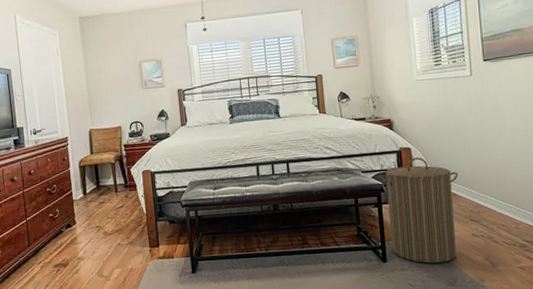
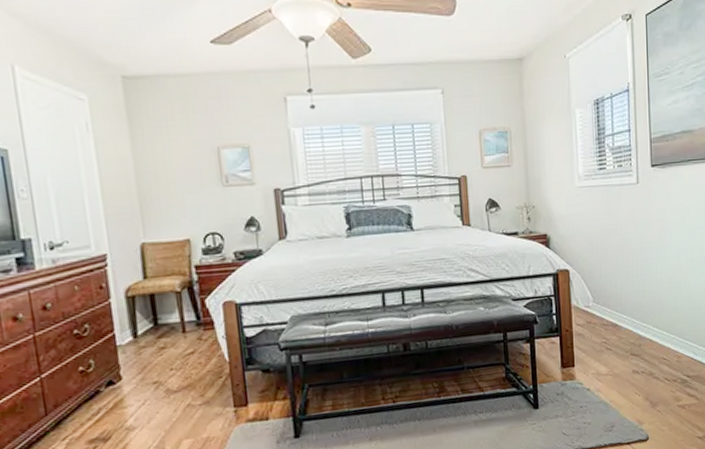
laundry hamper: present [379,157,459,264] -> none [532,281,620,408]

